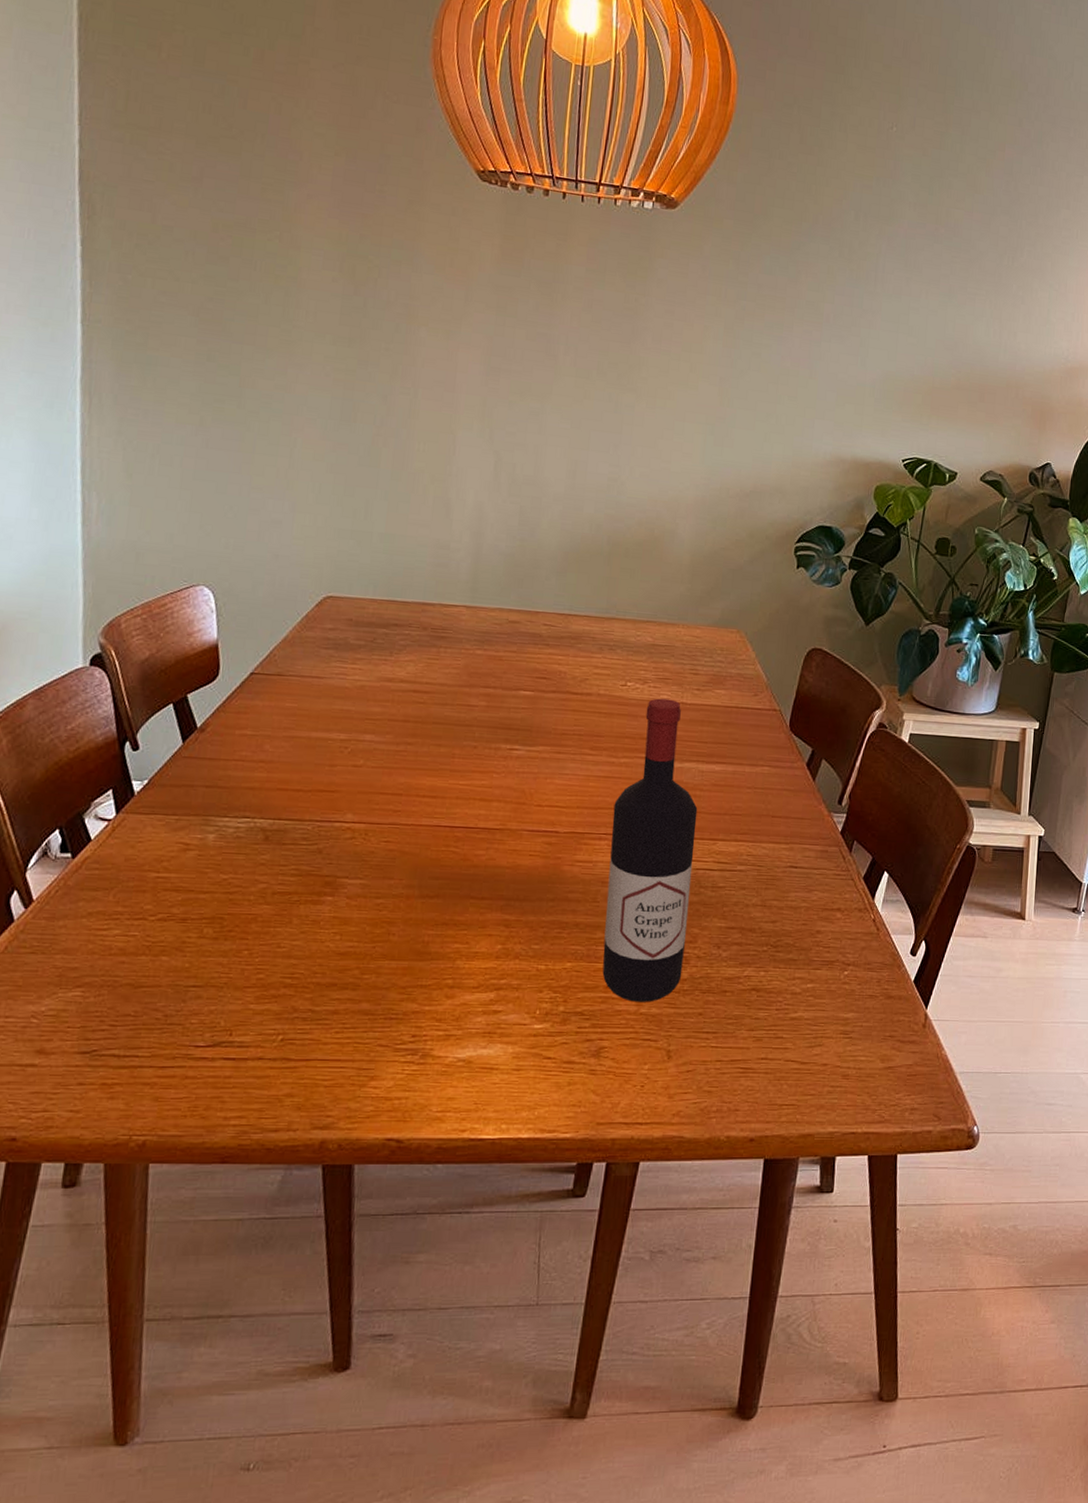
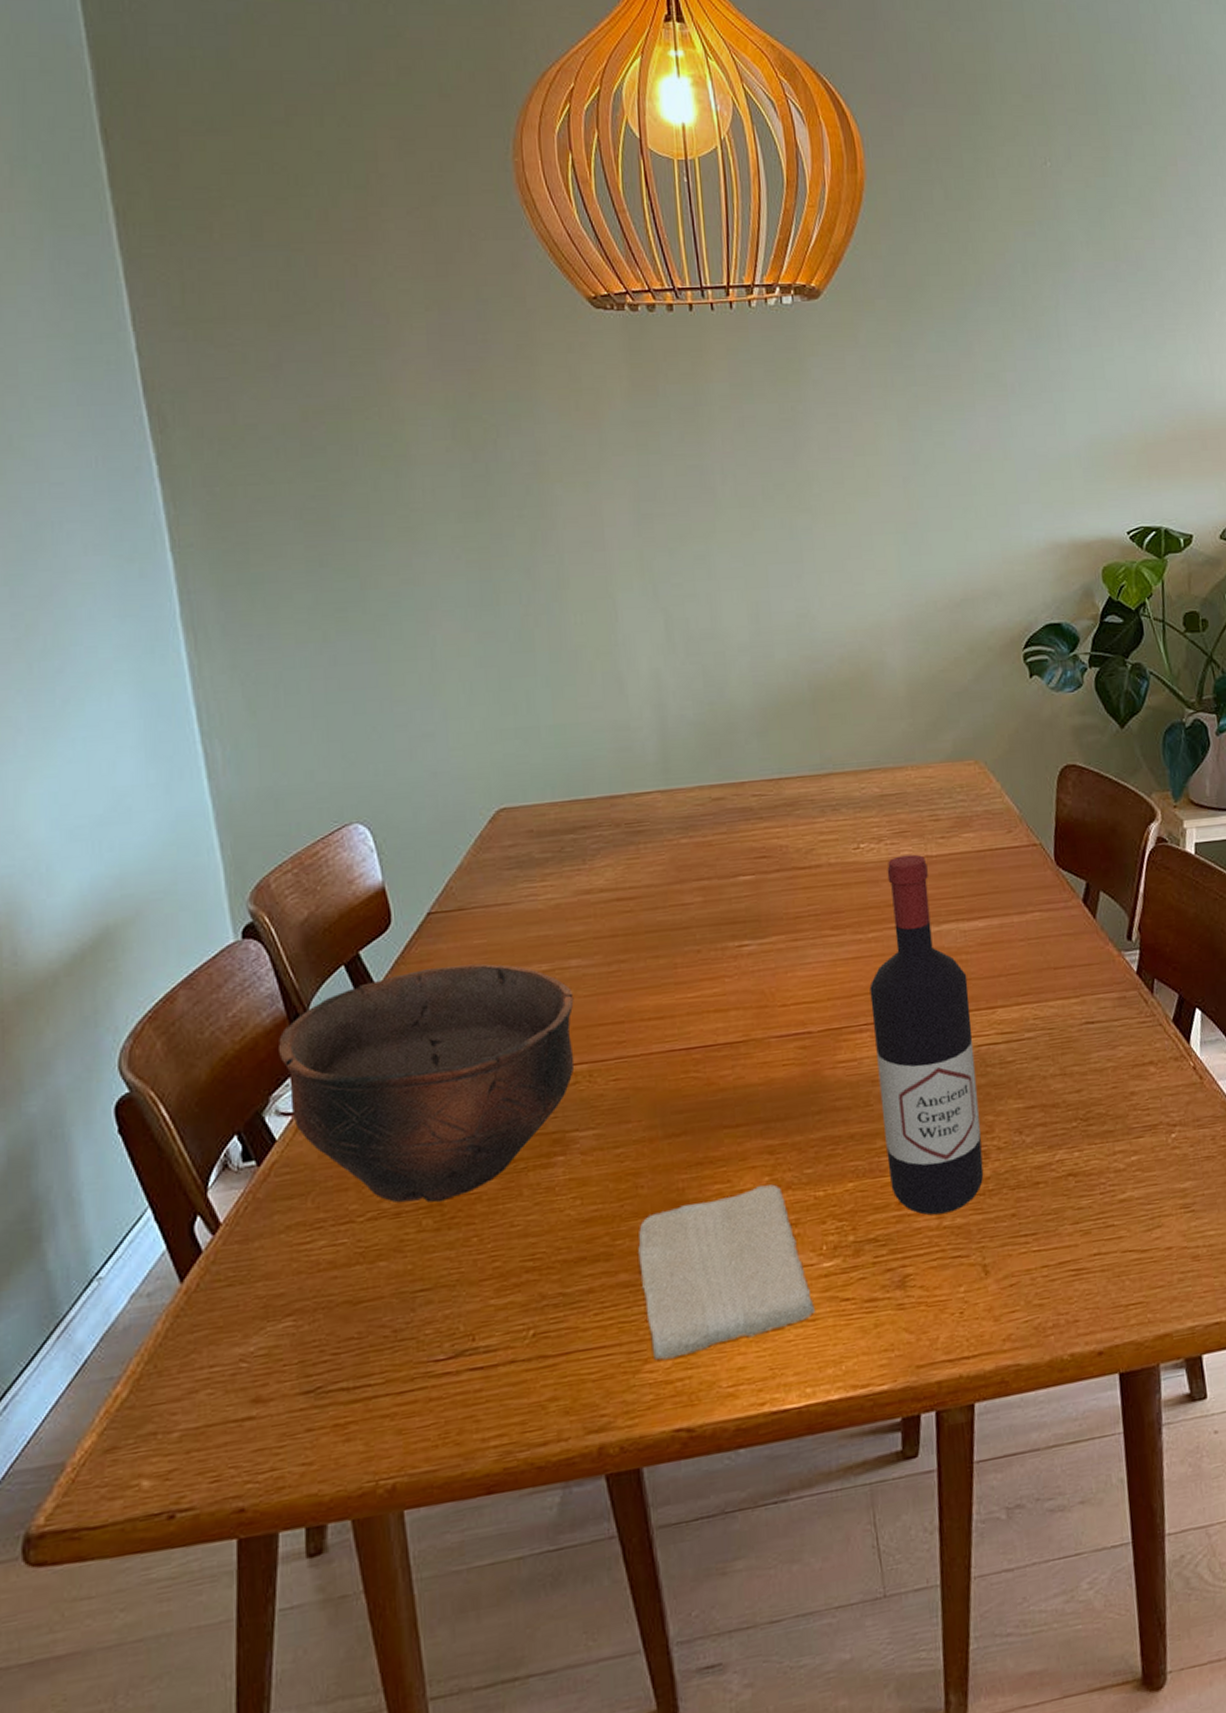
bowl: none [105,719,363,915] -> present [279,963,575,1203]
washcloth: none [379,952,522,1080] -> present [638,1184,816,1360]

